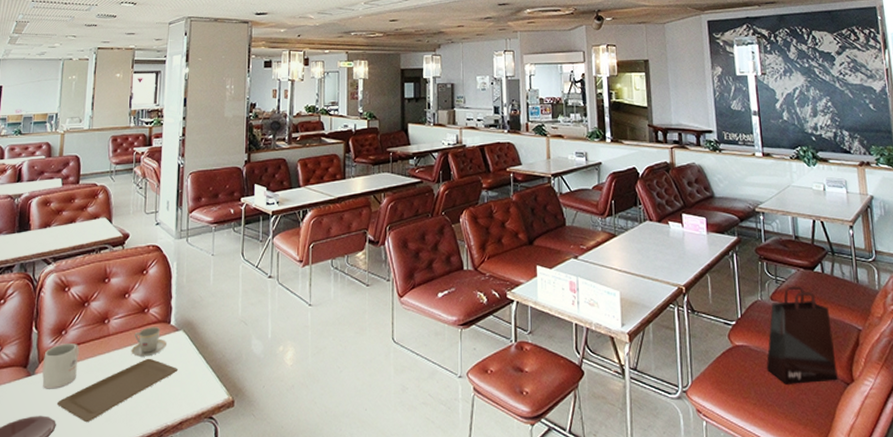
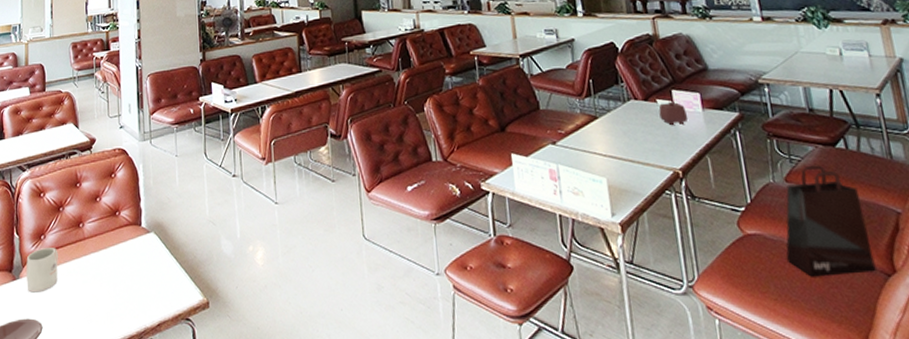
tray: present [56,358,179,422] -> none [41,260,153,324]
teacup: present [131,327,166,357] -> none [106,229,139,259]
sugar bowl: none [670,224,694,245] -> present [658,101,688,125]

